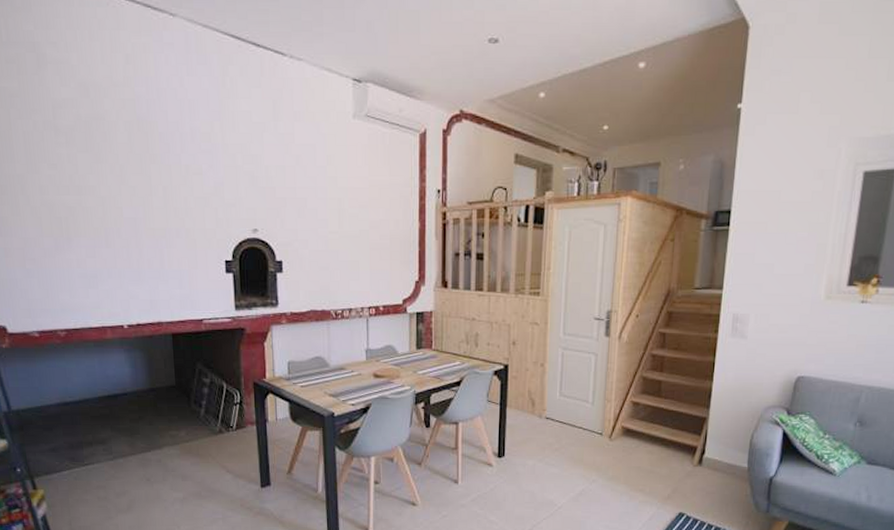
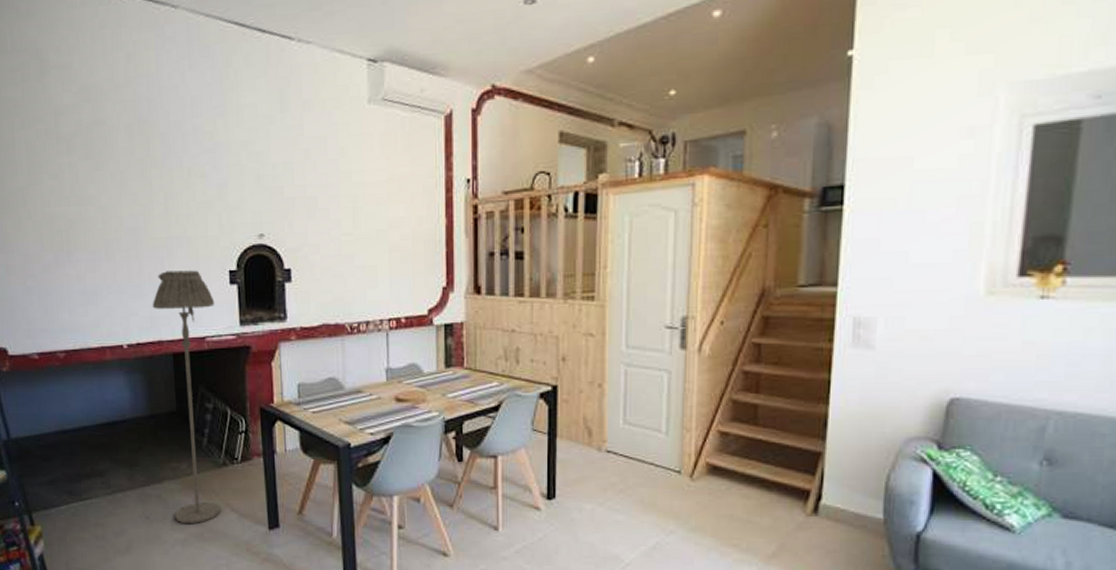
floor lamp: none [151,259,217,485] -> present [152,270,221,524]

